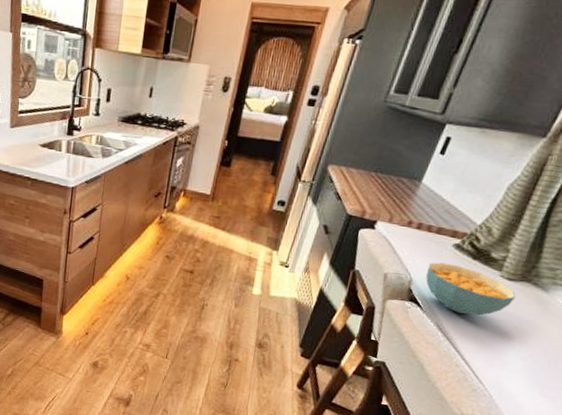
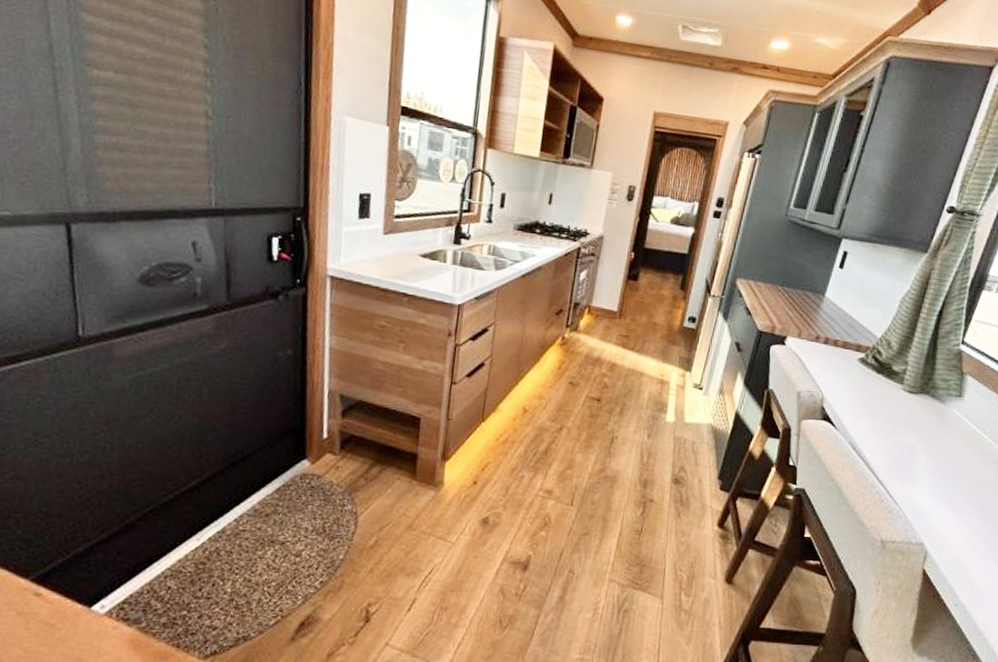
cereal bowl: present [425,262,516,316] -> none [836,377,918,431]

